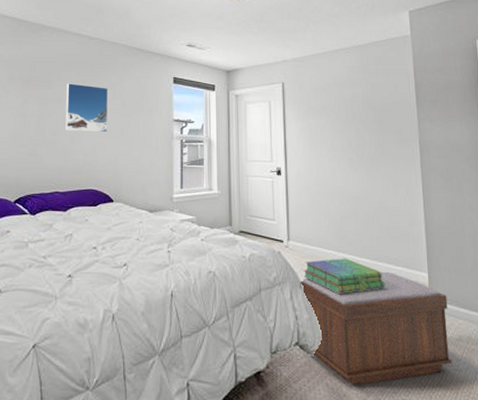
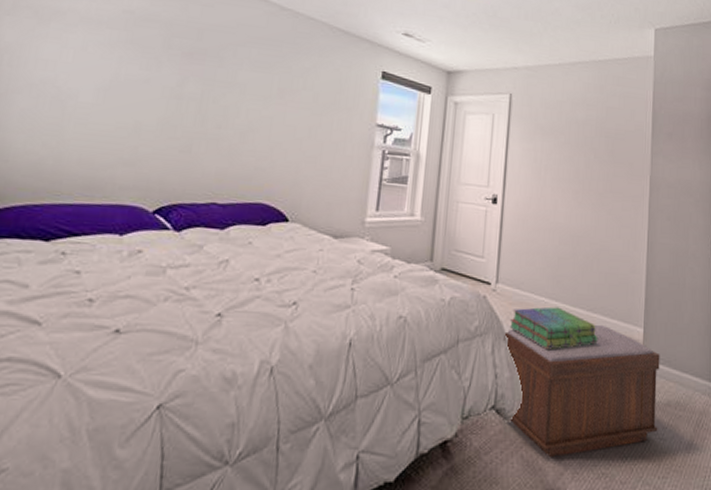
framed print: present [65,83,109,133] -> none [235,62,299,132]

